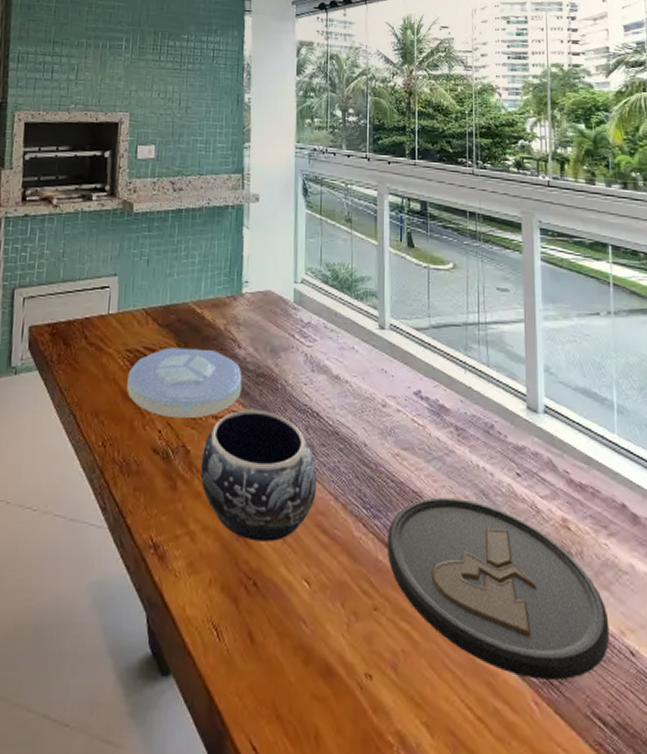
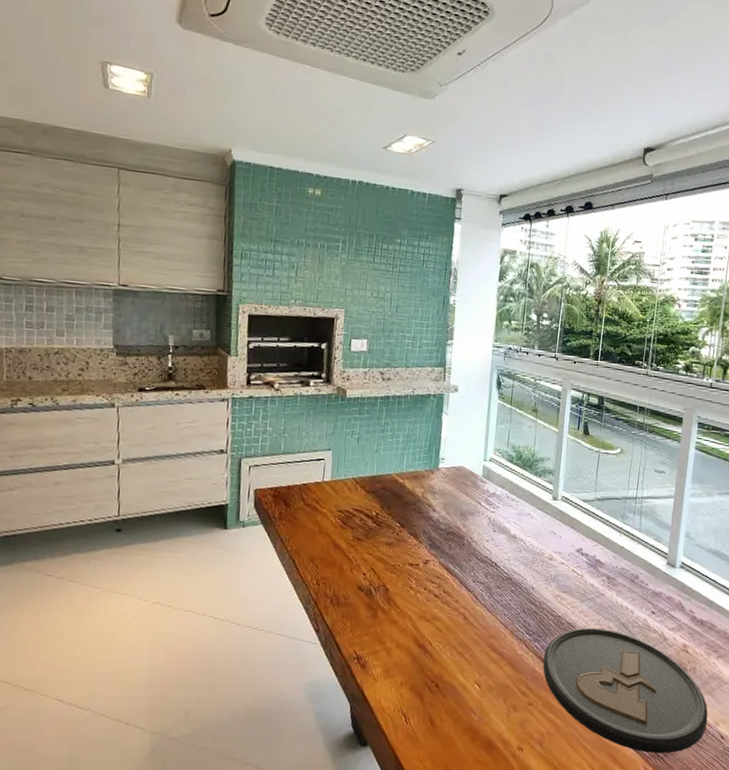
plate: present [127,347,242,418] -> none [338,509,435,565]
decorative bowl: present [200,409,317,542] -> none [396,559,492,656]

